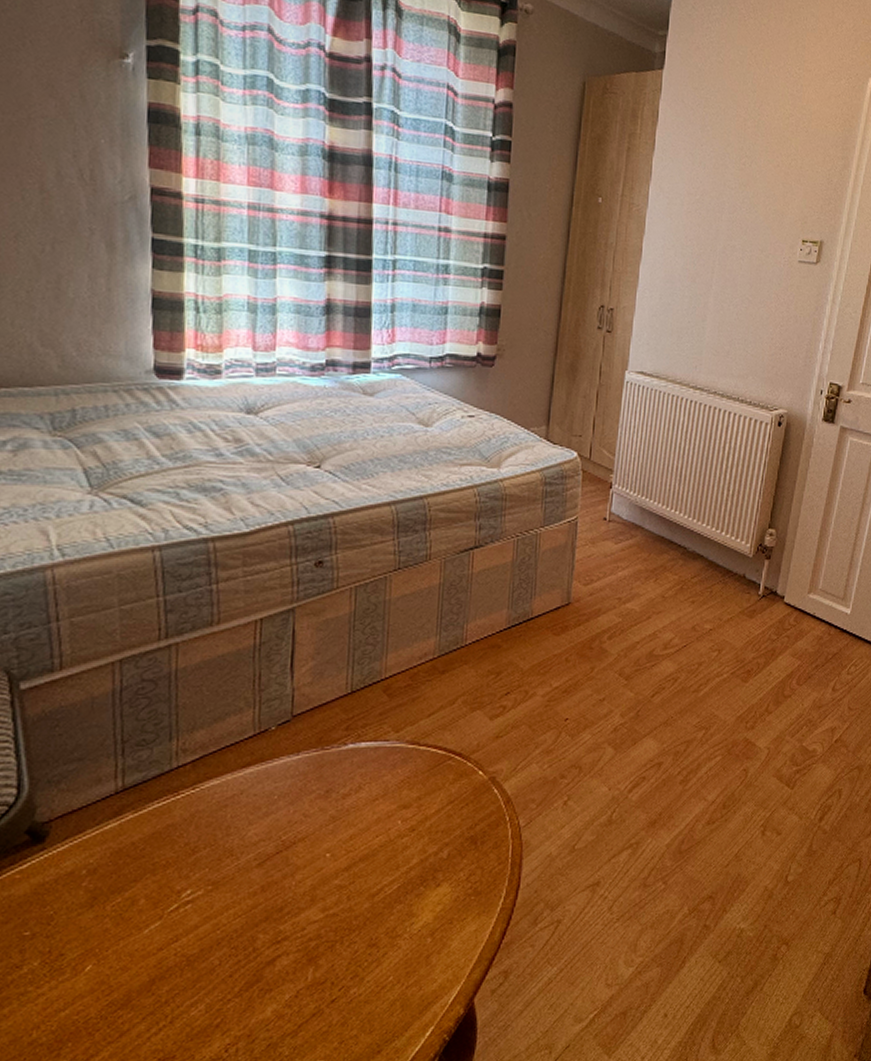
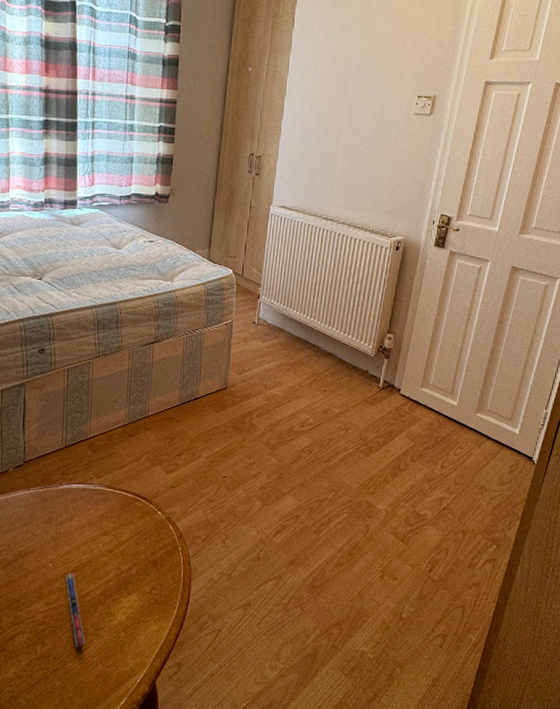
pen: none [349,863,377,965] -> present [66,572,85,647]

